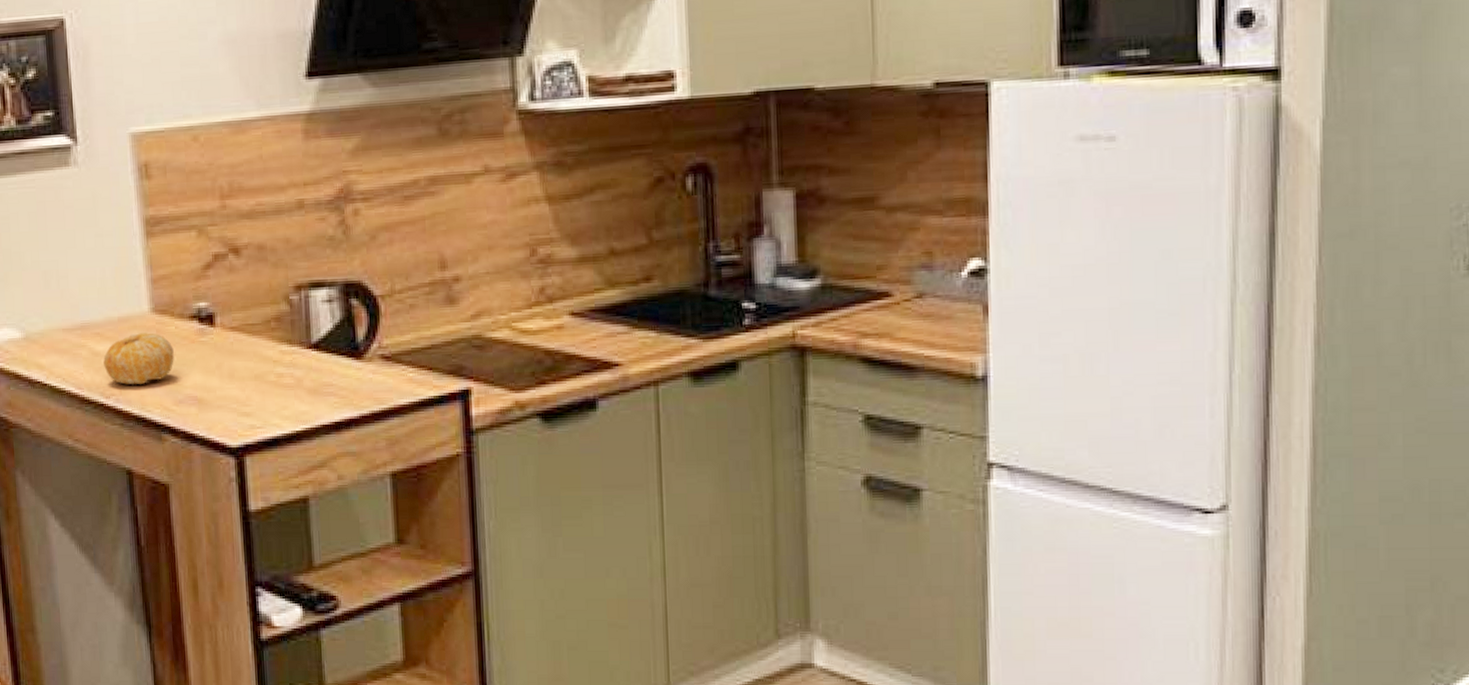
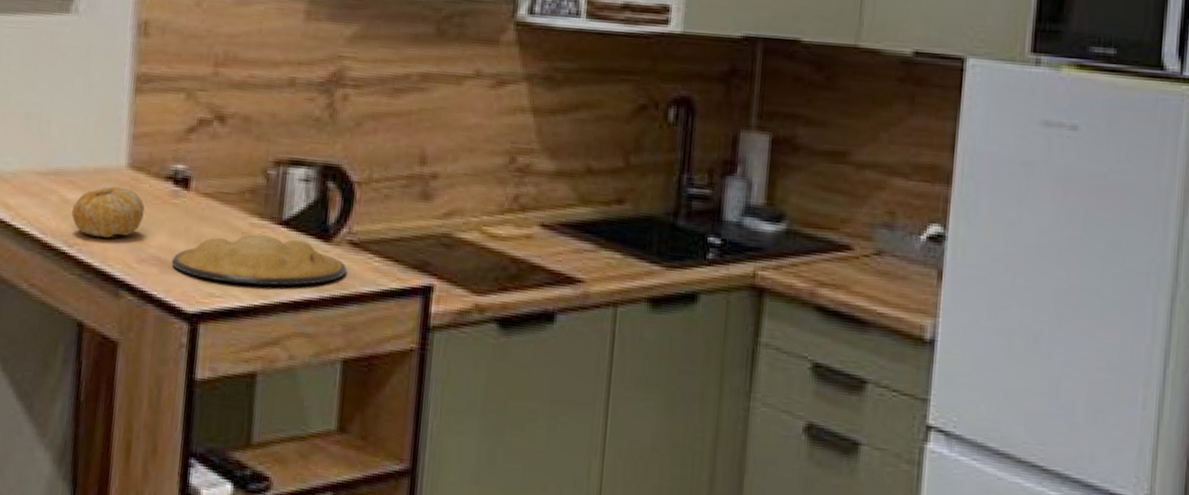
plate: none [208,361,383,412] -> present [171,235,347,286]

